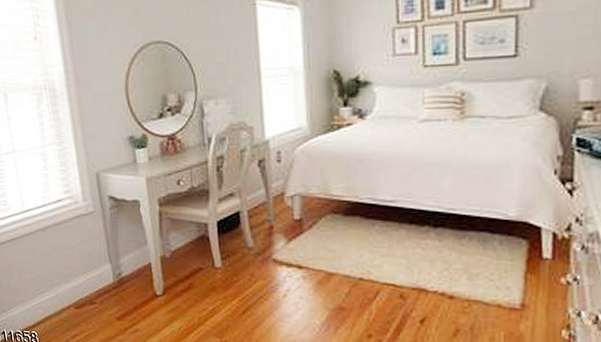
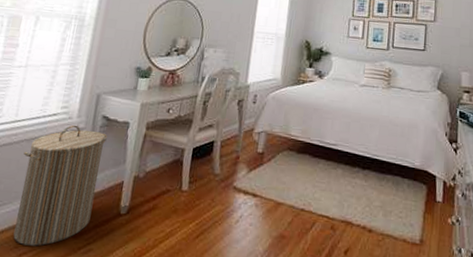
laundry hamper: none [43,209,128,329] -> present [13,124,107,246]

